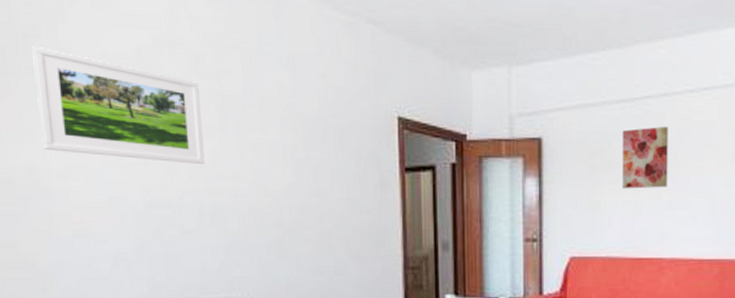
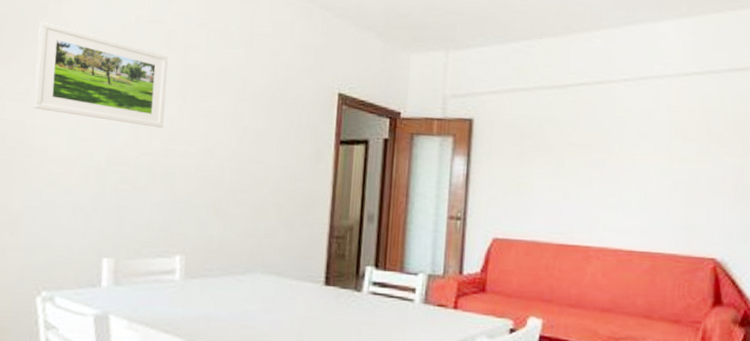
wall art: present [622,126,669,189] -> none [551,113,602,174]

